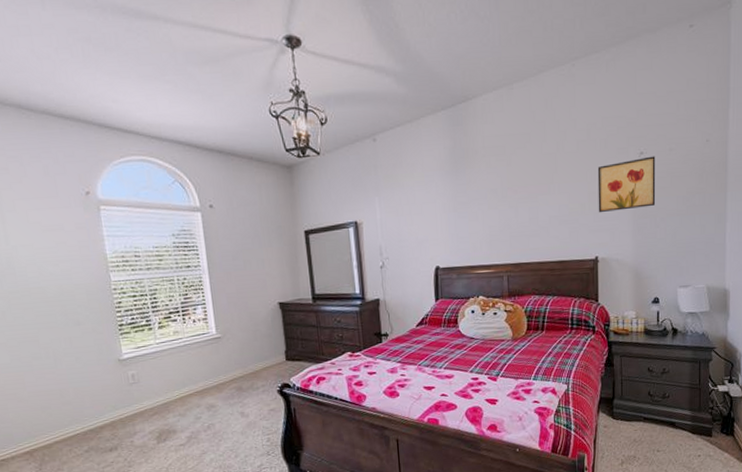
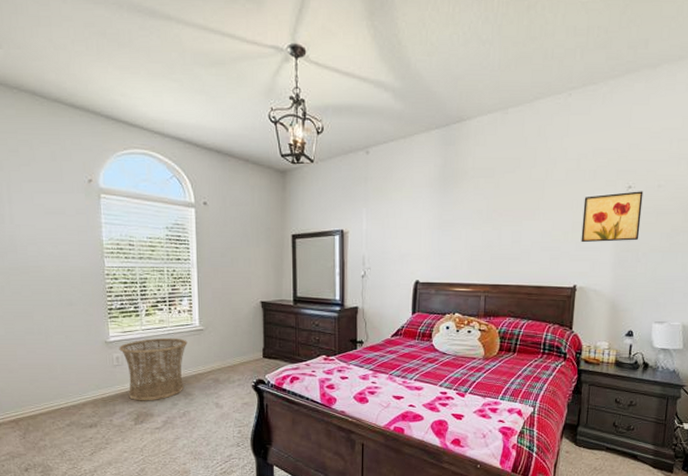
basket: none [133,348,206,419] -> present [119,337,188,401]

